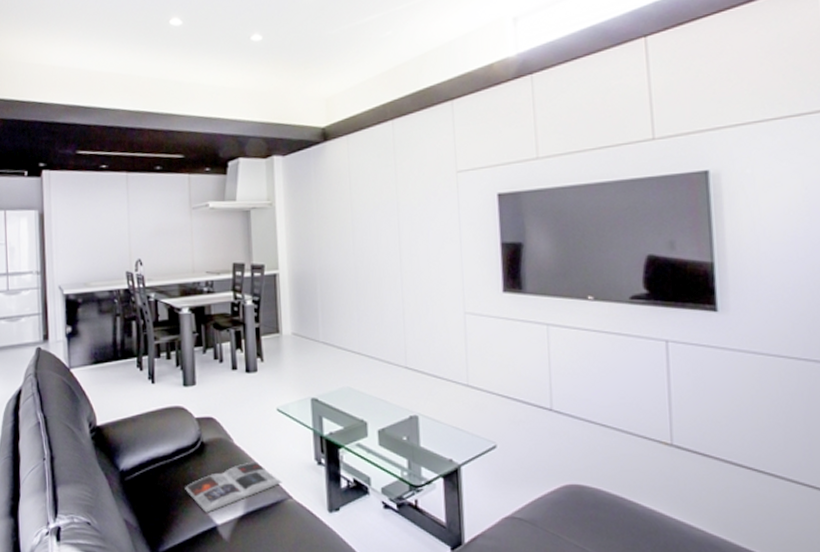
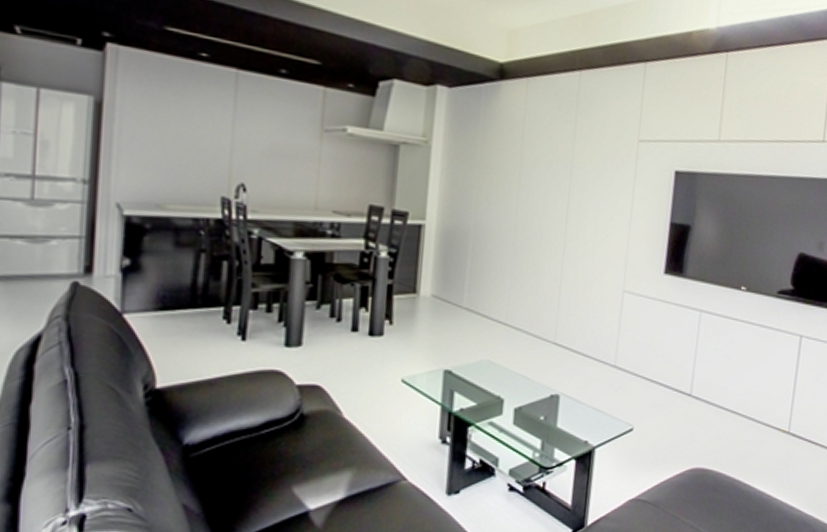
magazine: present [185,461,282,513] -> none [272,438,397,496]

